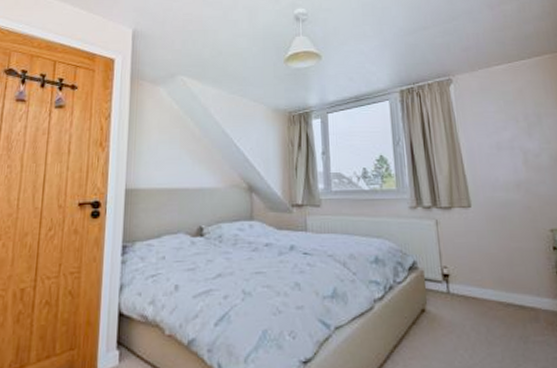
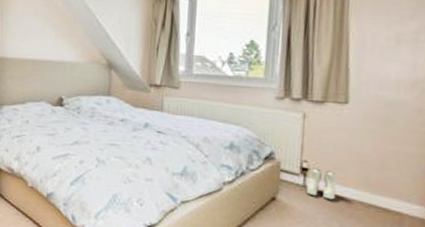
boots: none [451,273,478,304] -> present [307,167,337,200]

